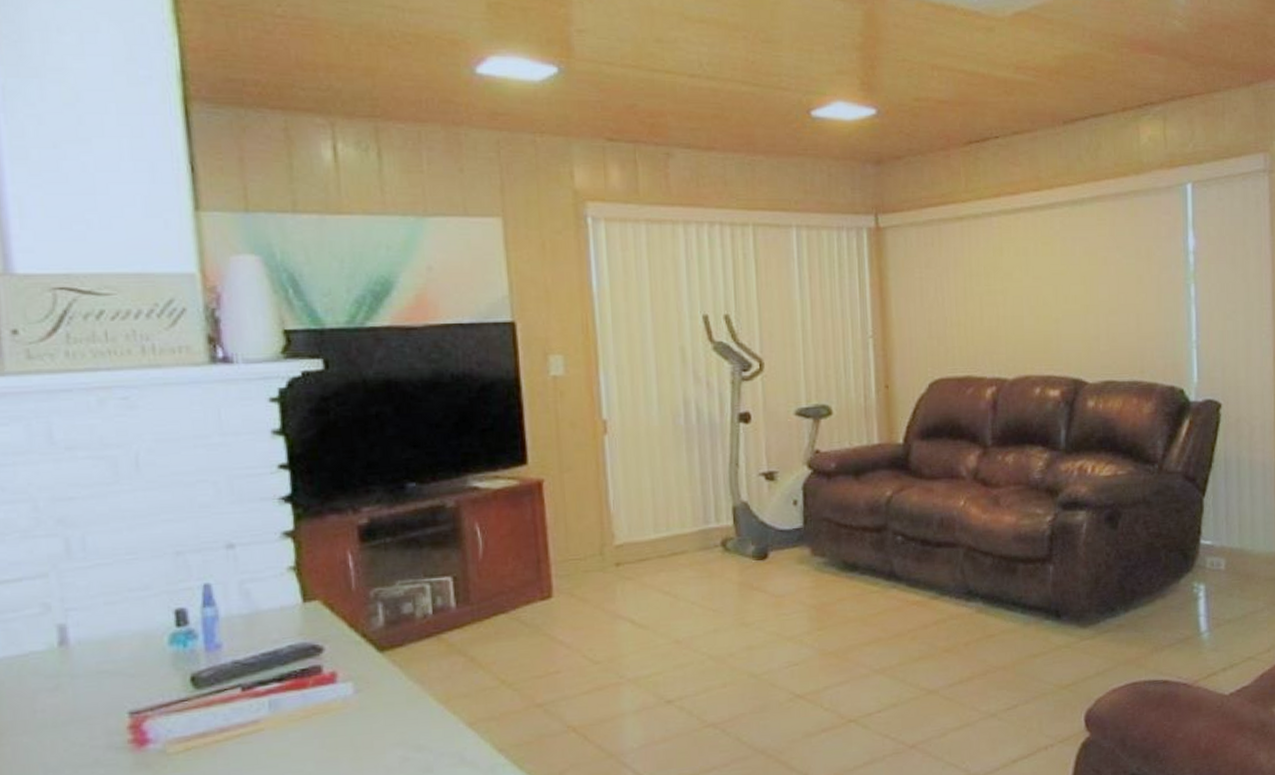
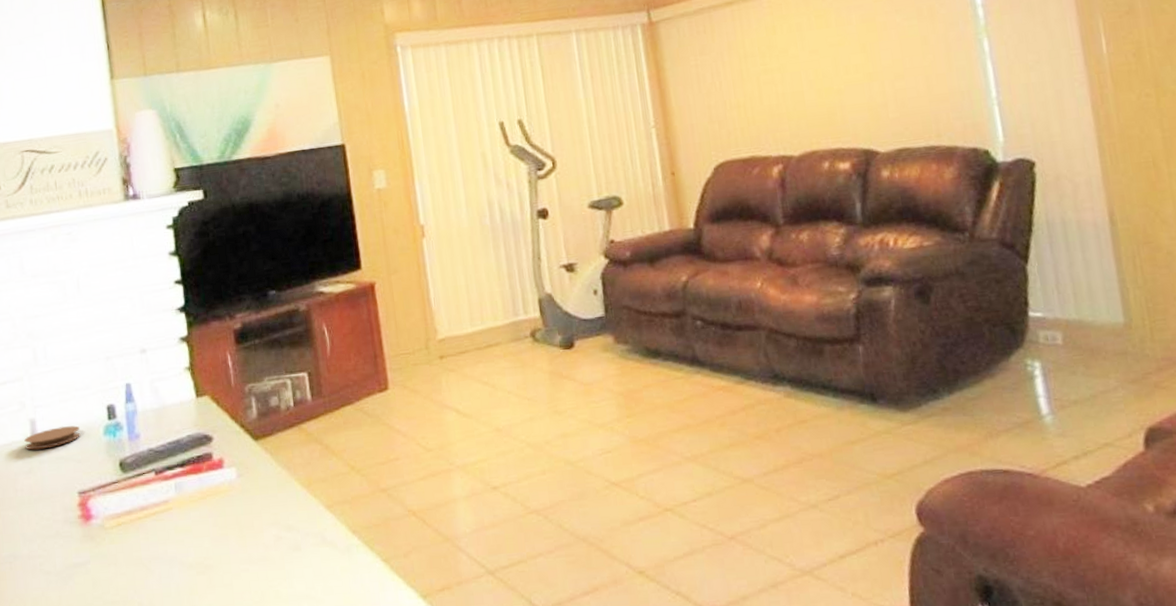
coaster: none [48,633,136,663] -> present [24,425,81,450]

